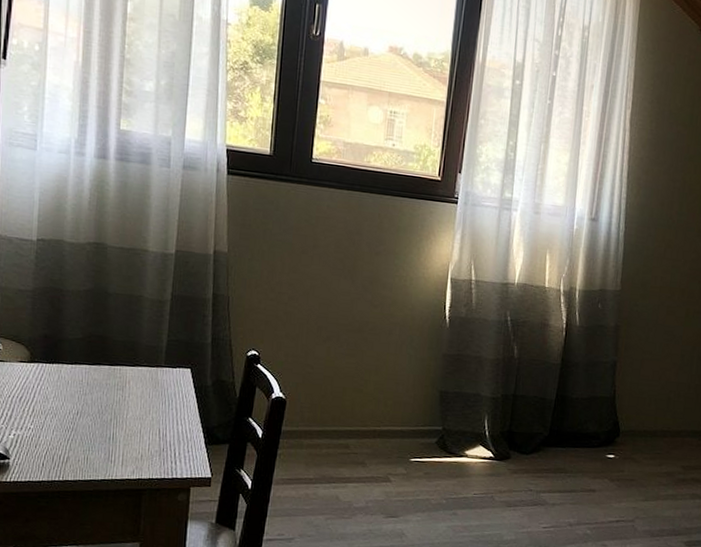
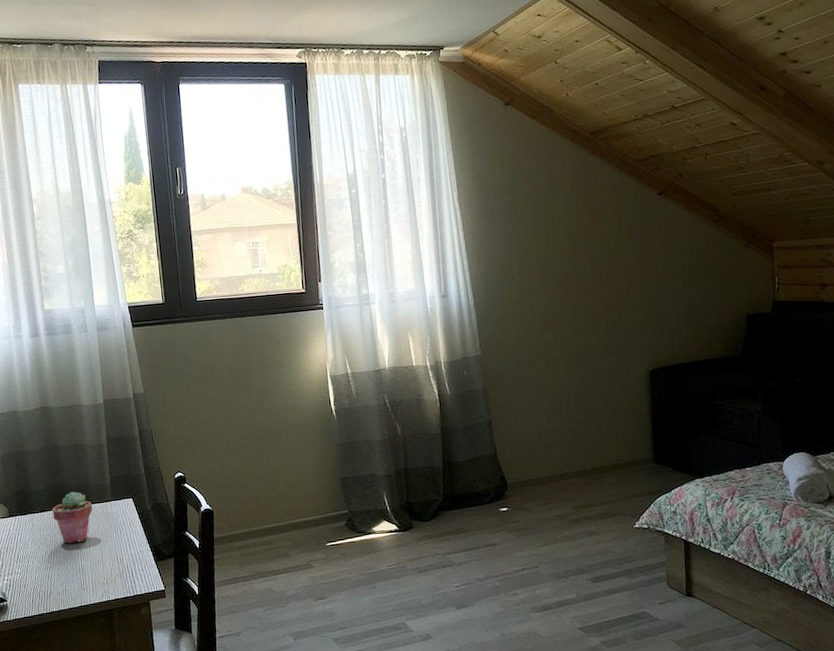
potted succulent: none [86,347,140,408] -> present [52,491,93,544]

